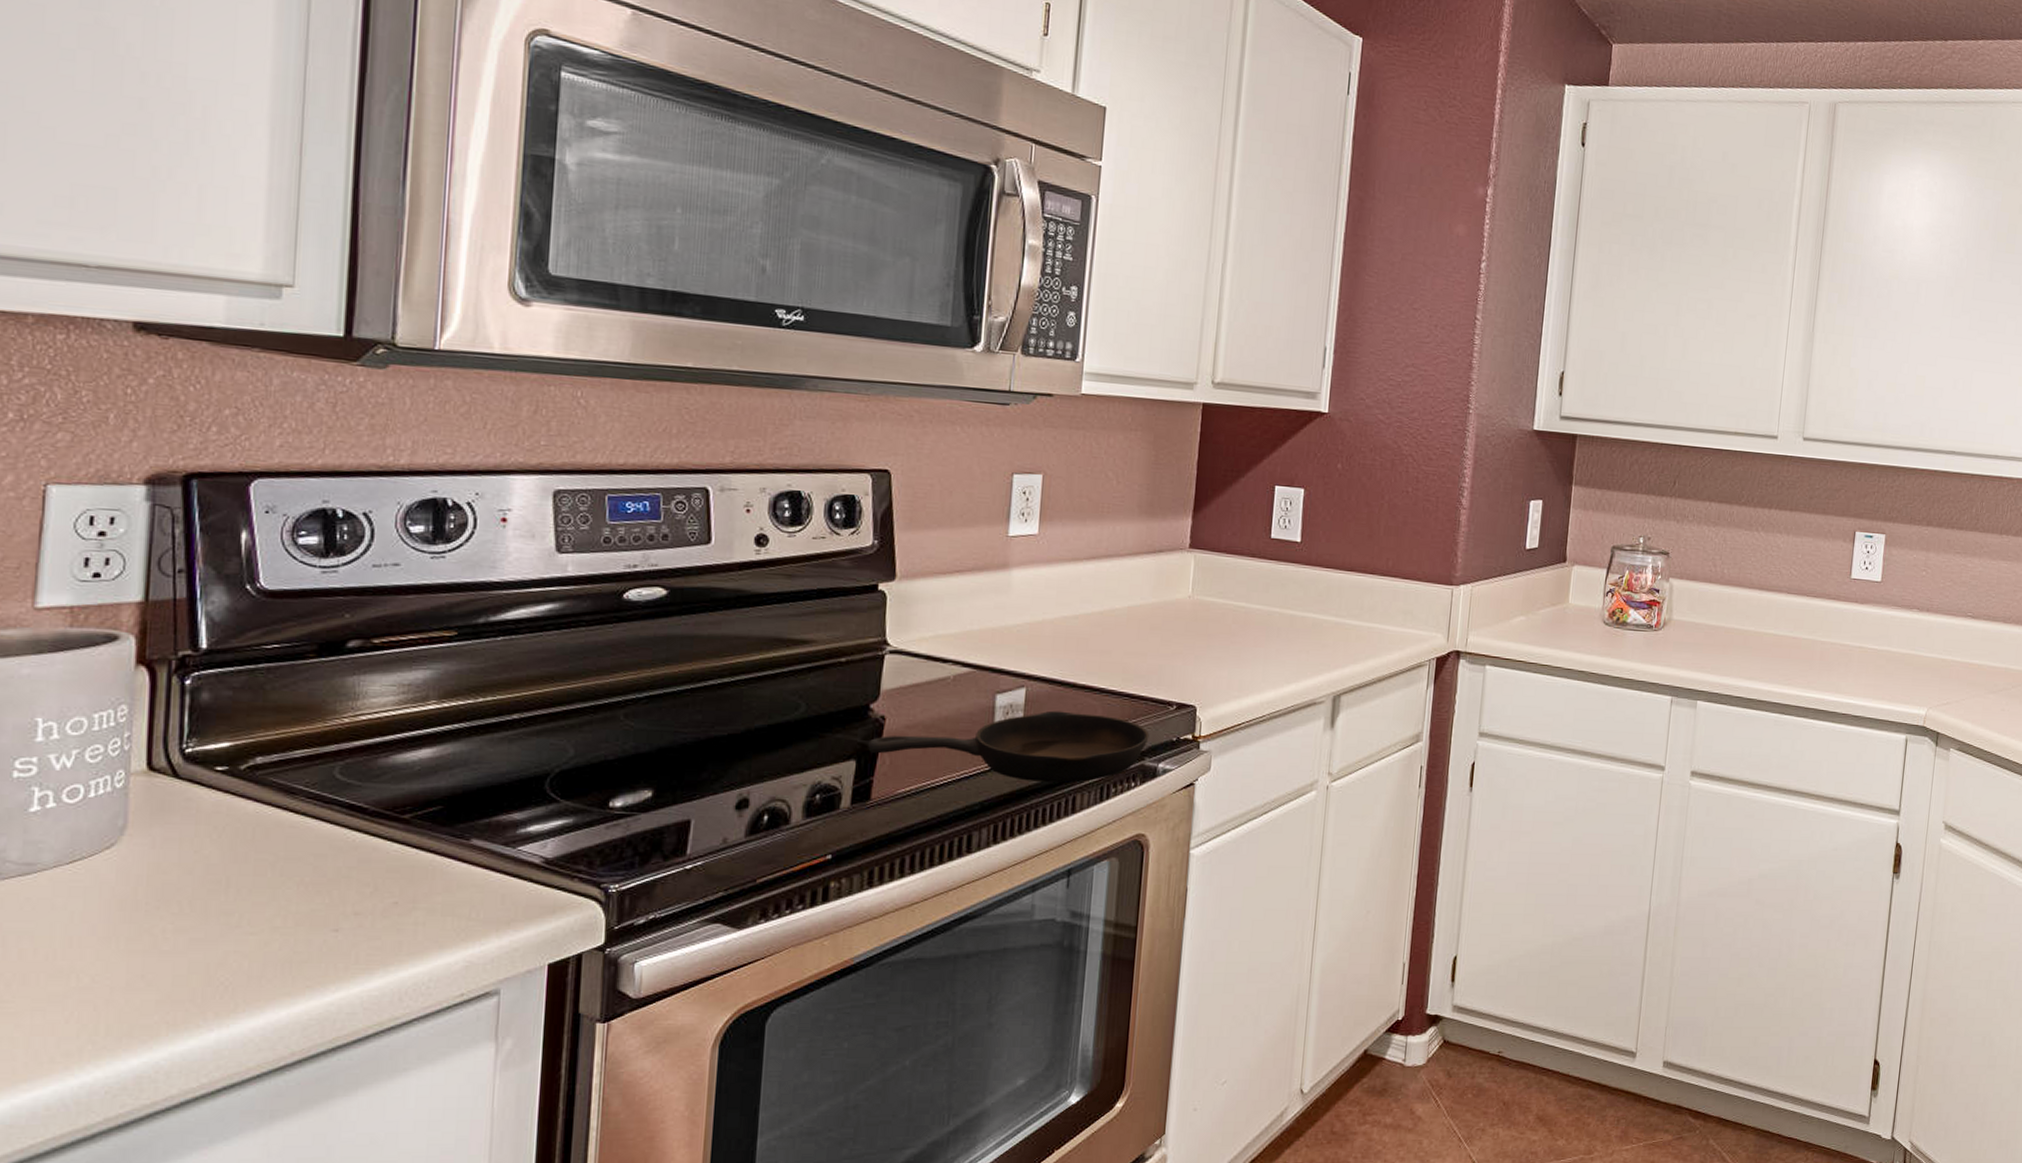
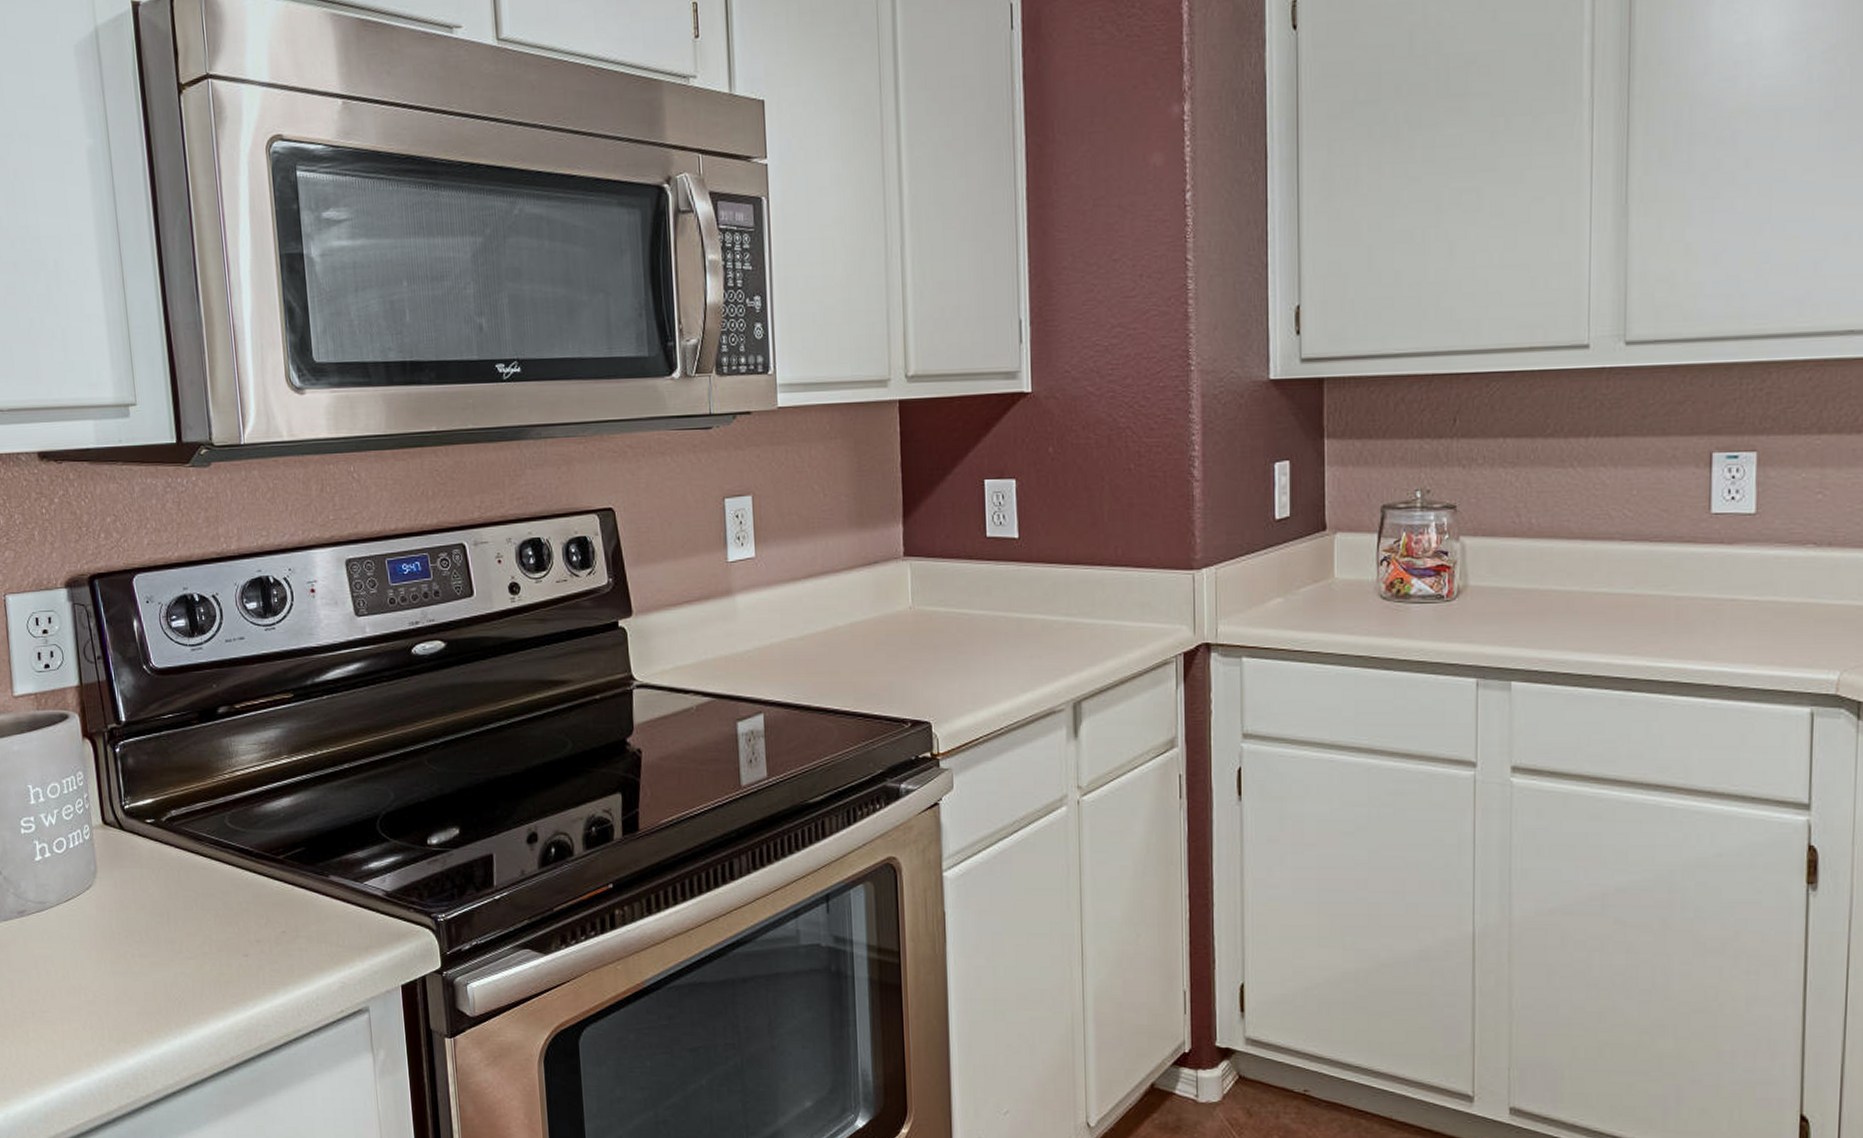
frying pan: present [868,710,1150,783] -> none [630,735,888,807]

